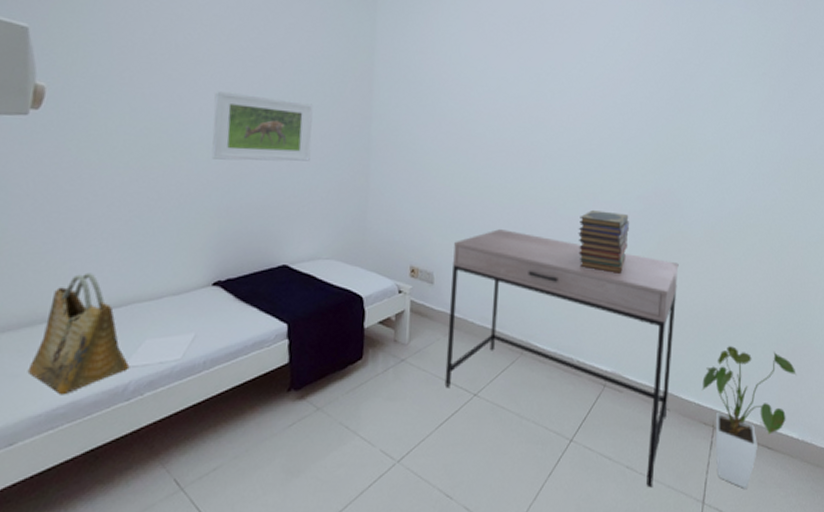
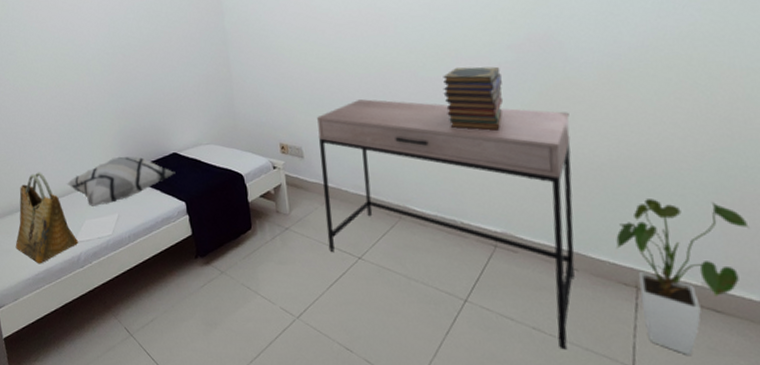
decorative pillow: none [129,263,282,322] -> present [67,156,176,206]
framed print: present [211,89,313,162] -> none [96,10,179,71]

